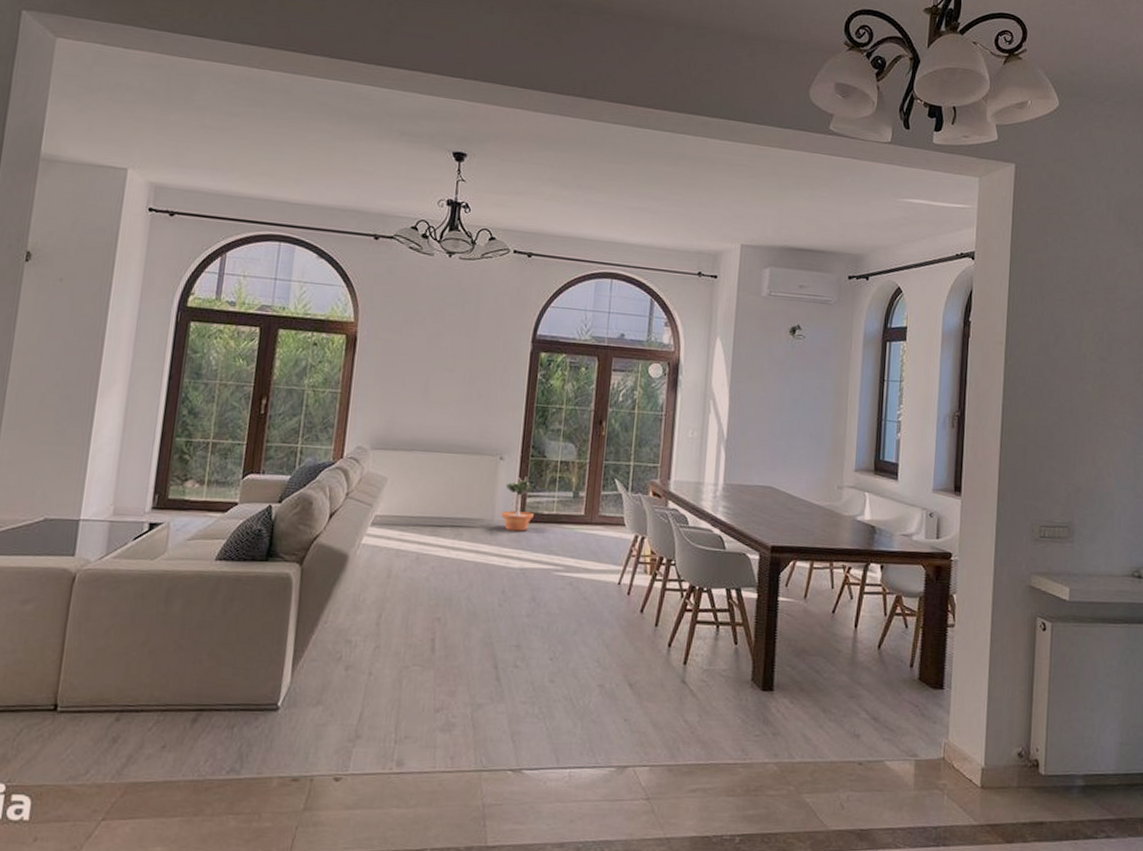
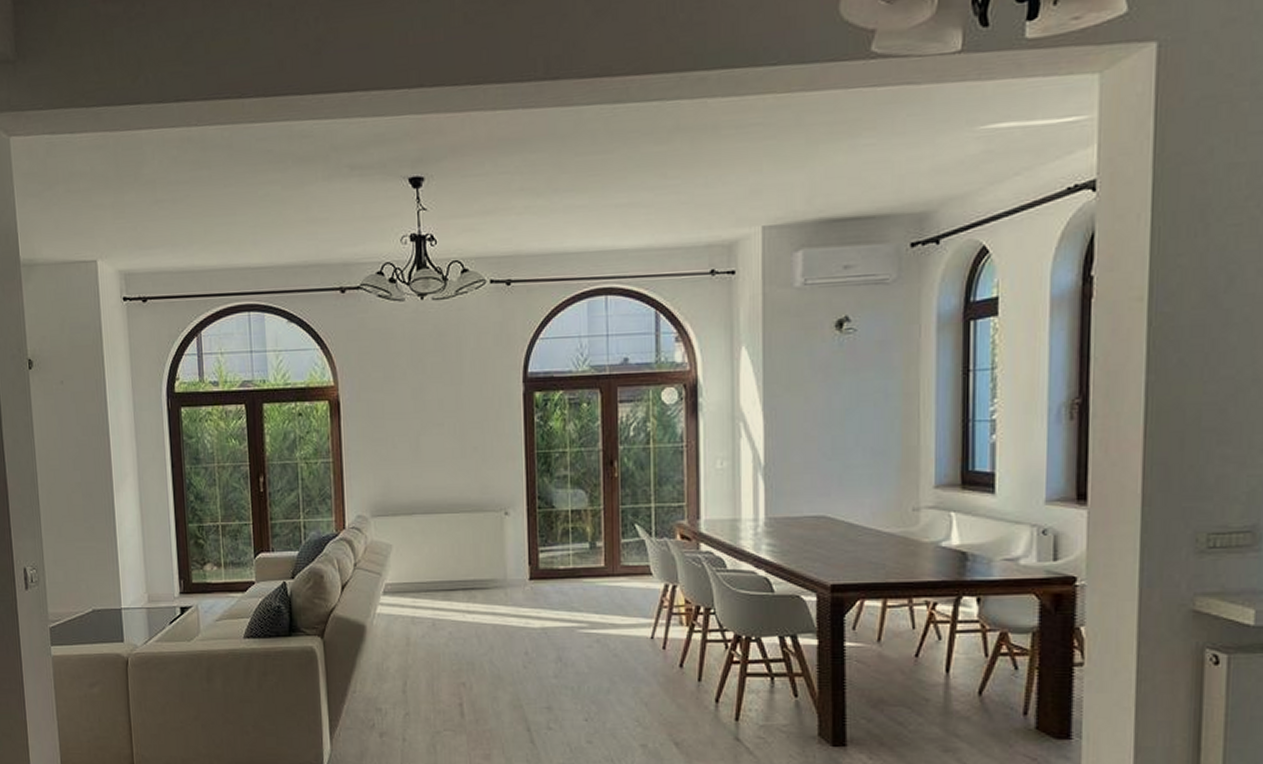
potted tree: present [501,476,534,531] -> none [514,530,549,589]

